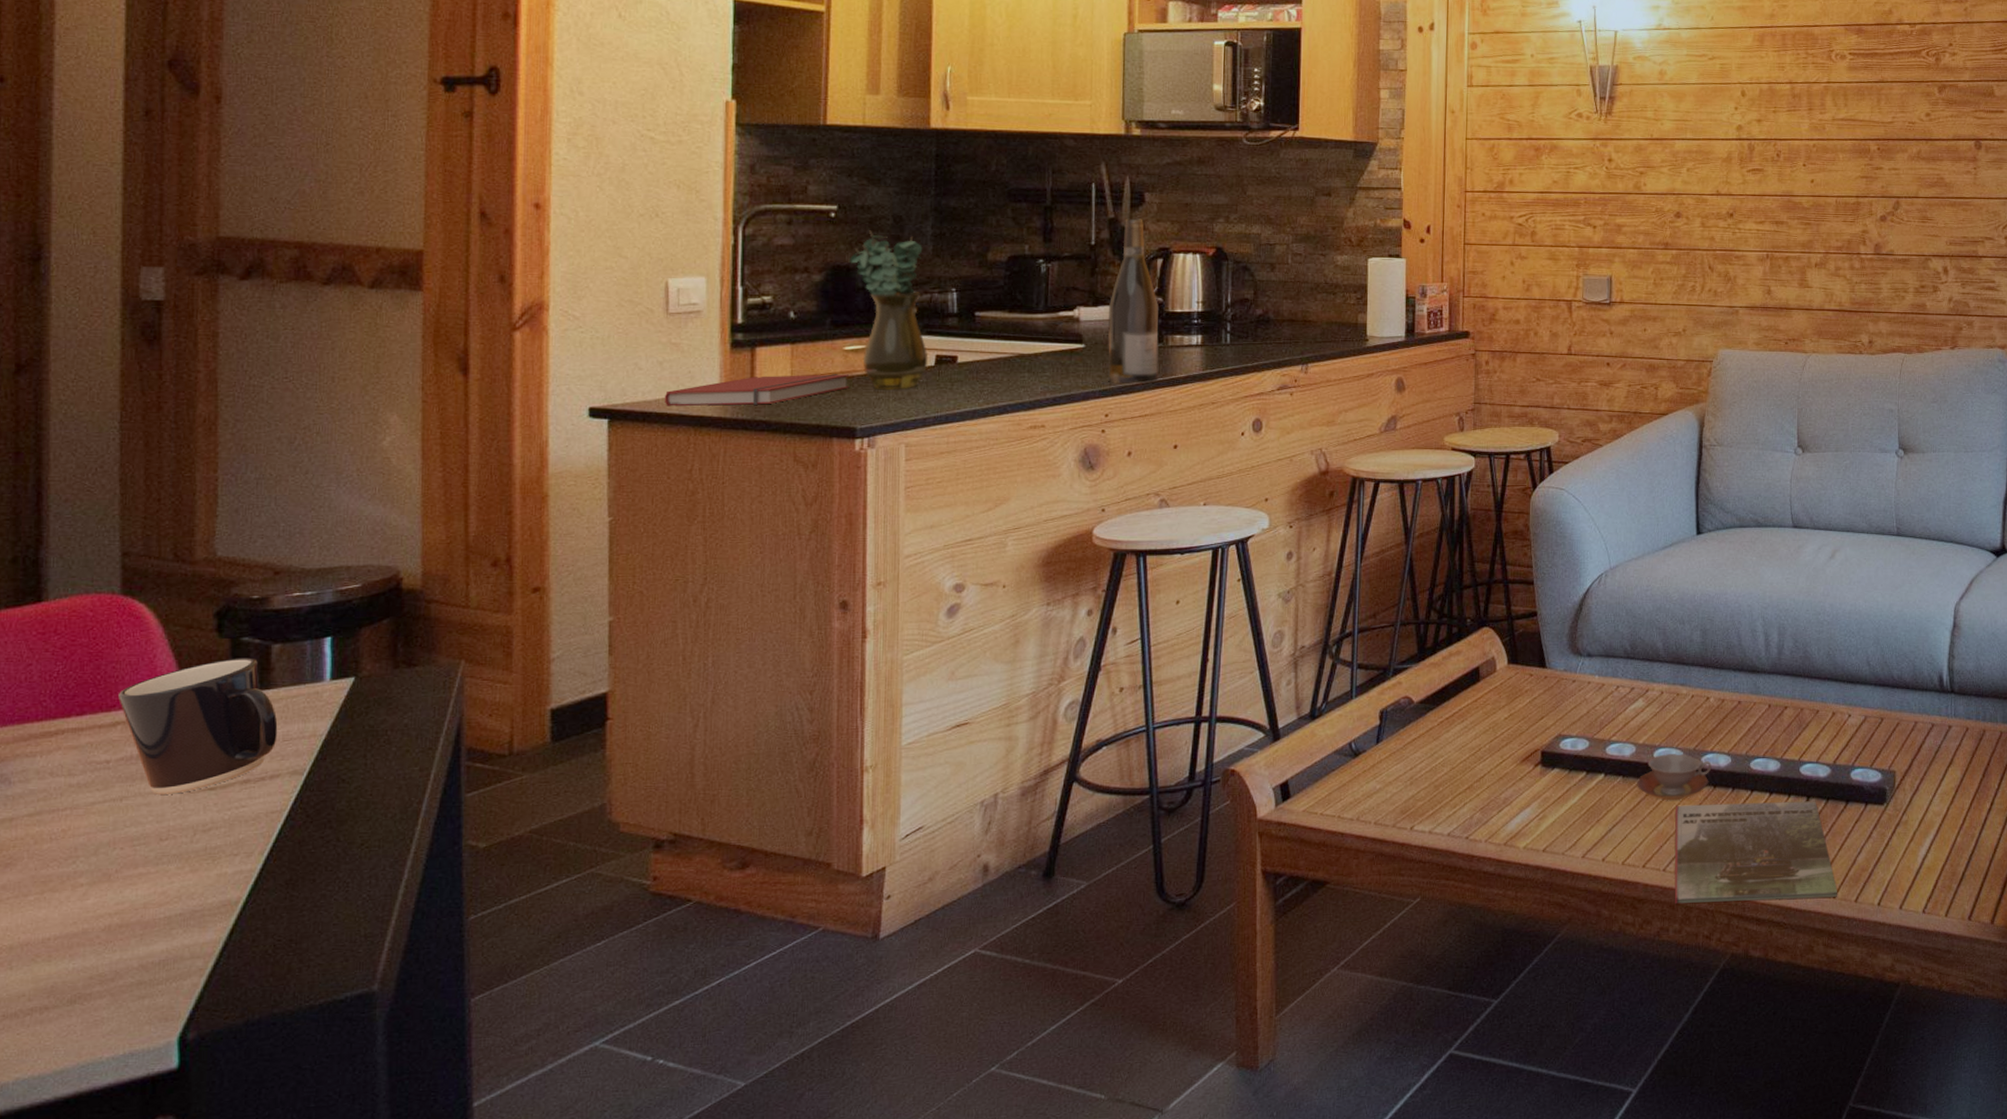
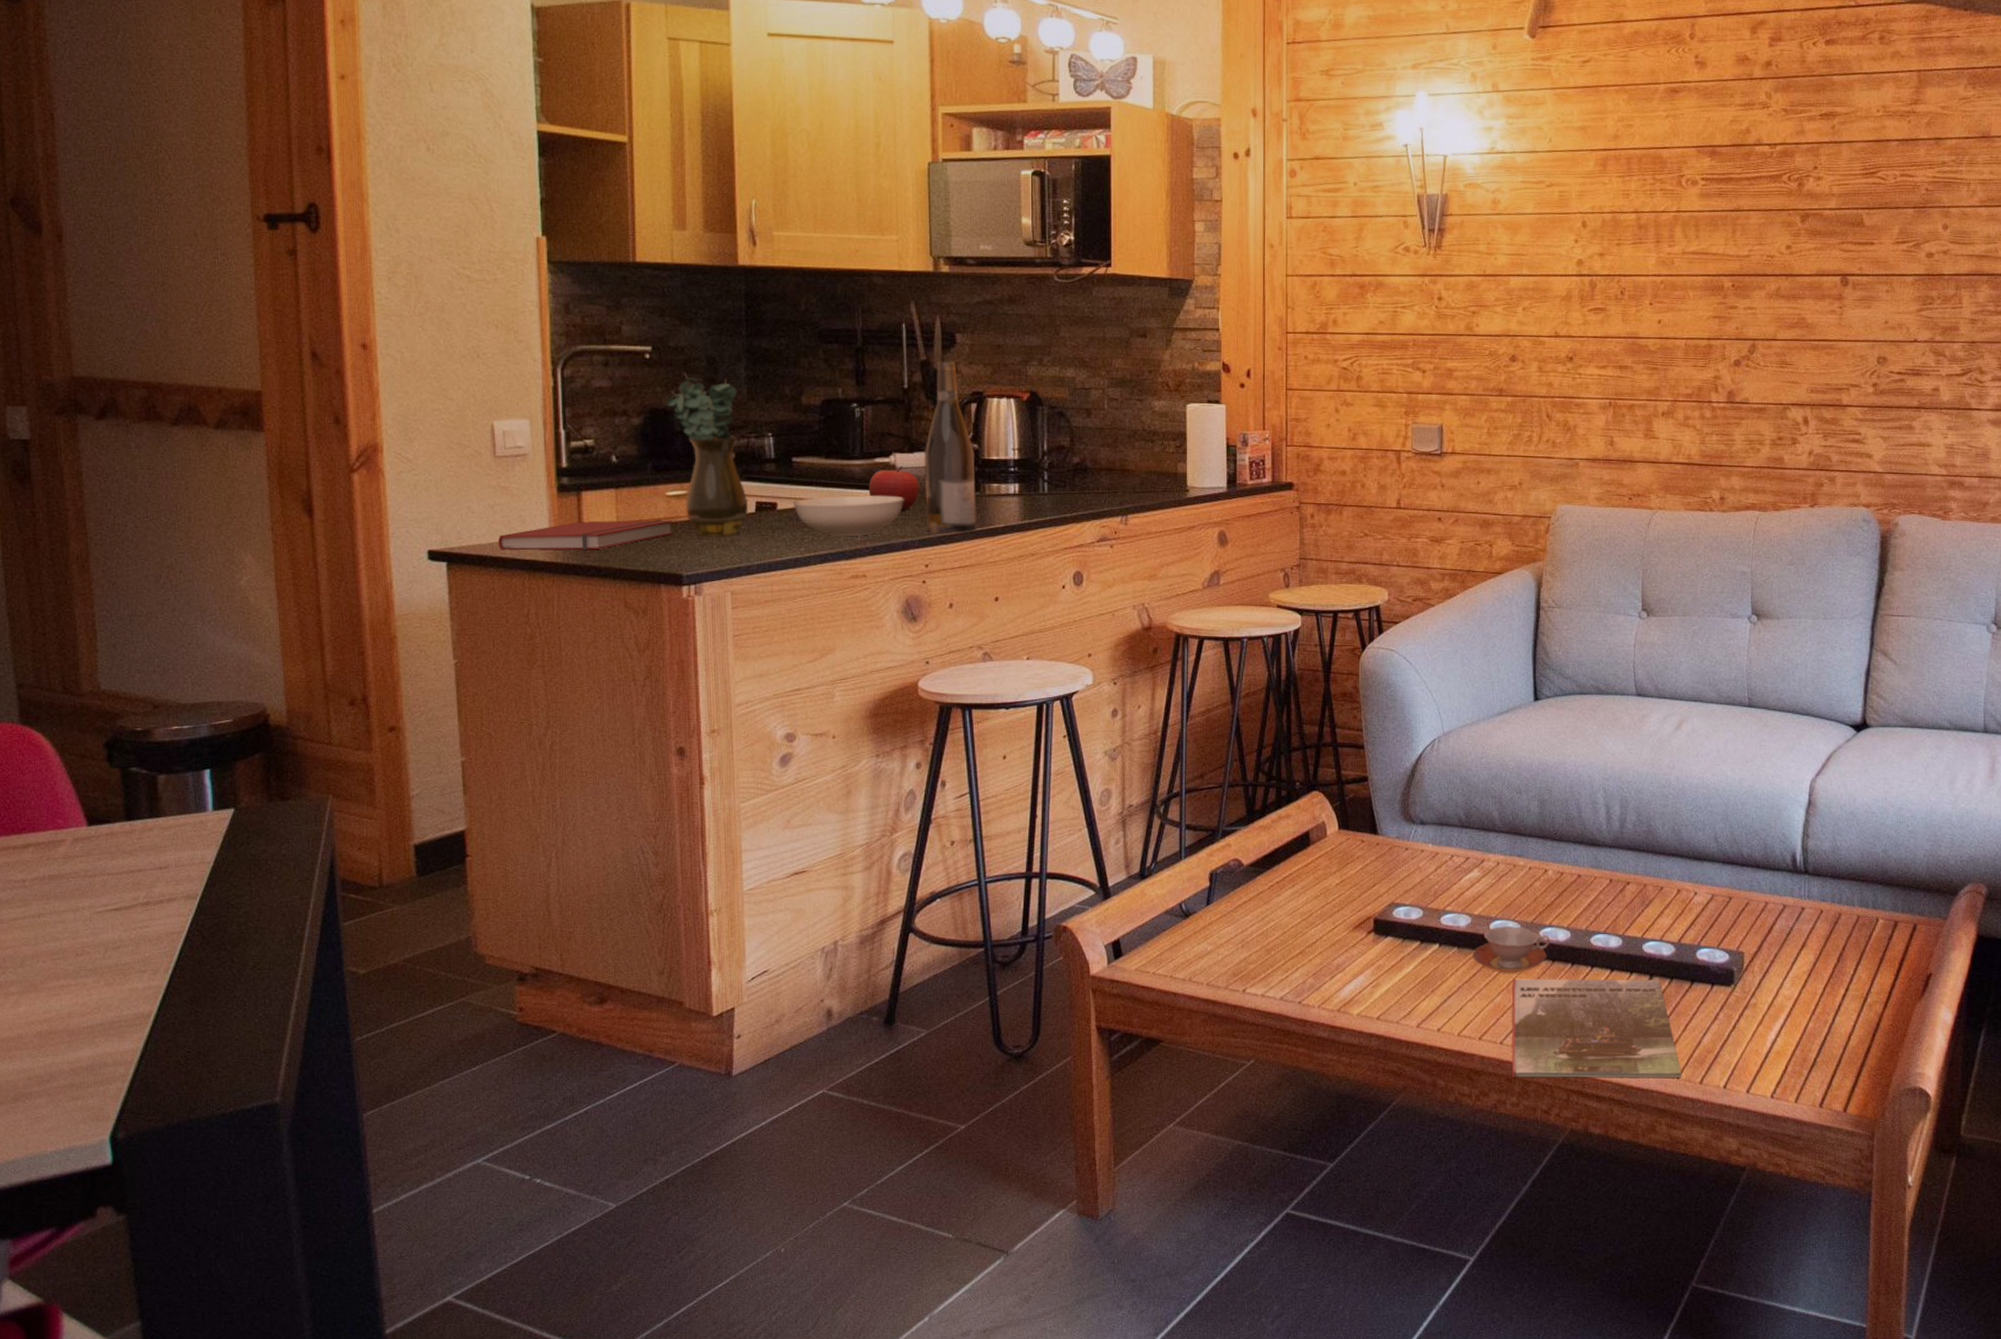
mug: present [118,658,278,795] -> none [27,787,170,913]
bowl: none [973,348,1088,388] -> present [792,495,905,537]
fruit: none [1051,319,1102,363] -> present [868,466,919,511]

